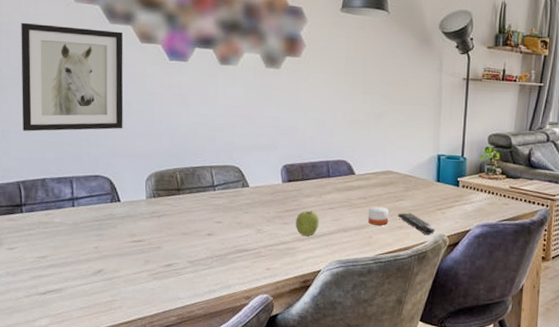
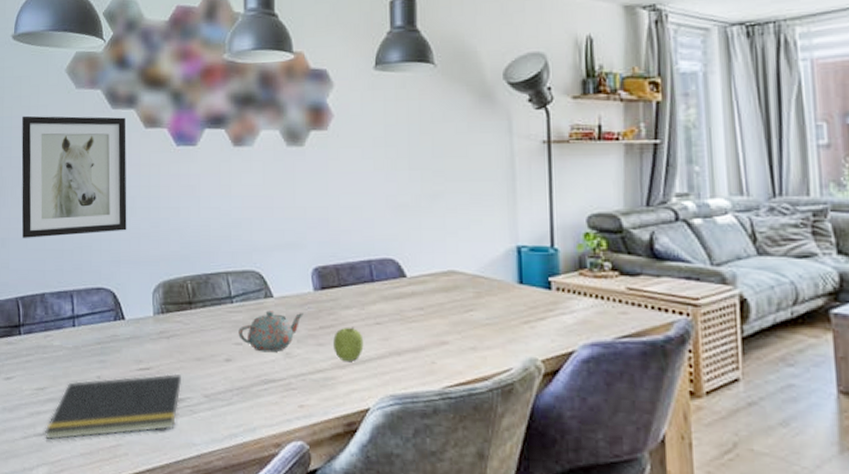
notepad: none [47,244,170,298] -> present [45,373,182,440]
teapot: none [219,197,273,229] -> present [238,310,304,353]
candle: present [367,206,389,225] -> none [427,319,457,346]
remote control: present [397,212,435,235] -> none [467,327,522,359]

